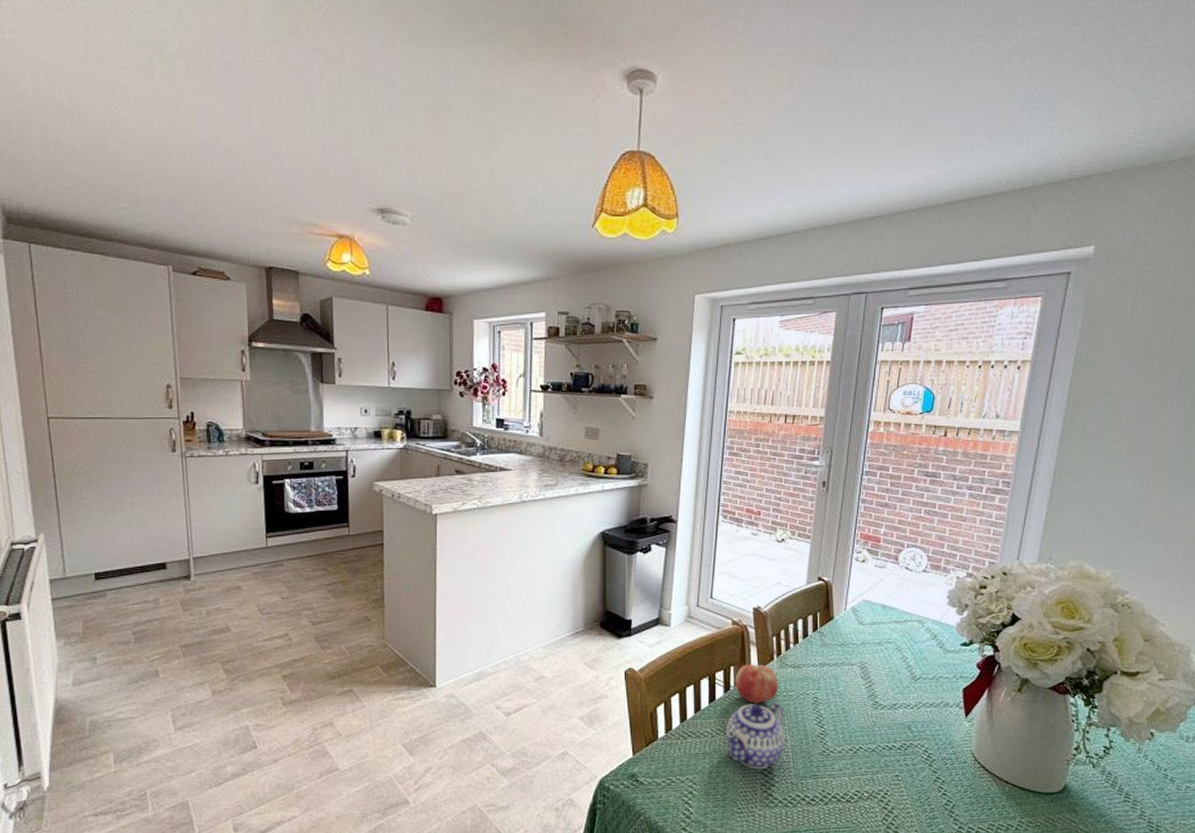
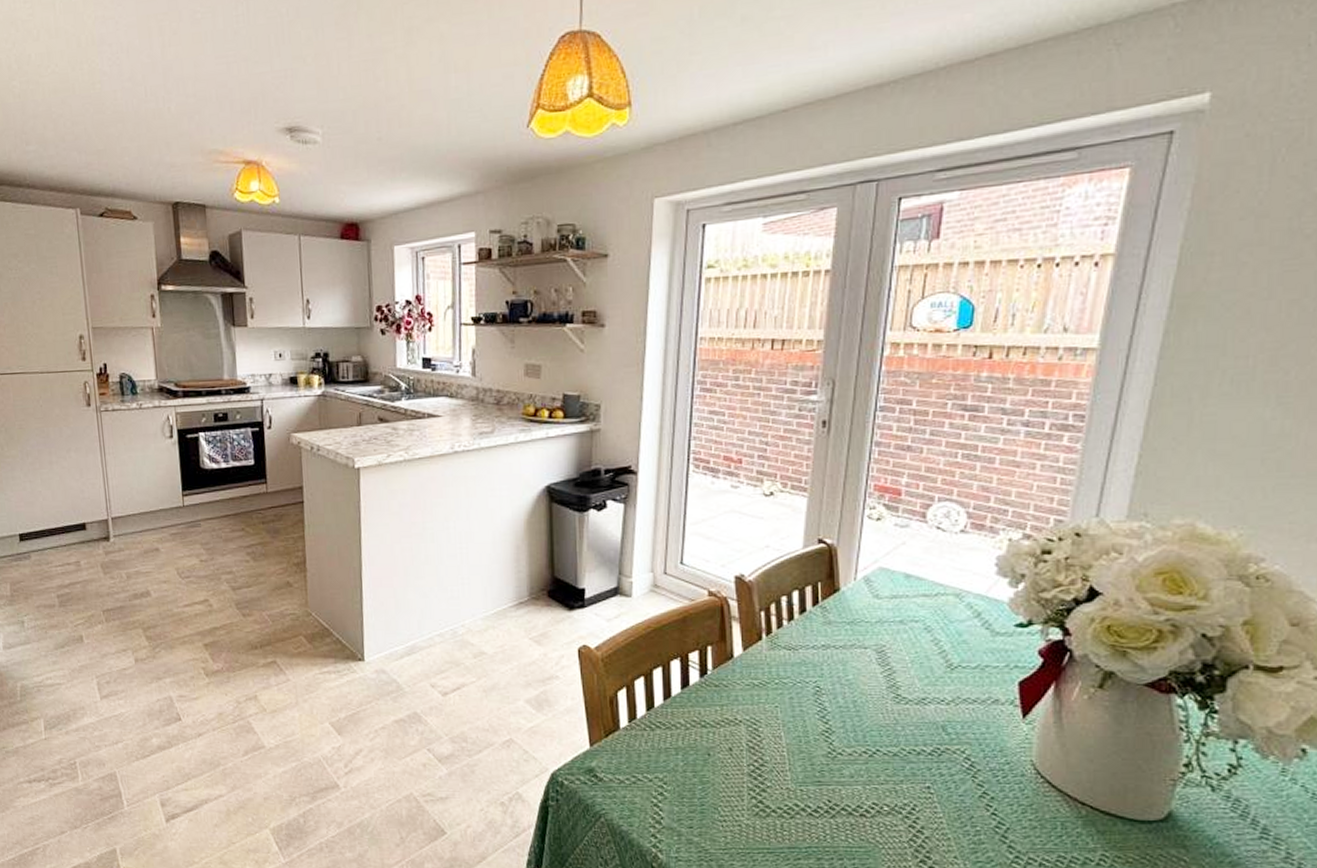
teapot: present [726,702,784,770] -> none [703,690,778,771]
fruit: present [735,664,778,704] -> none [713,643,769,692]

